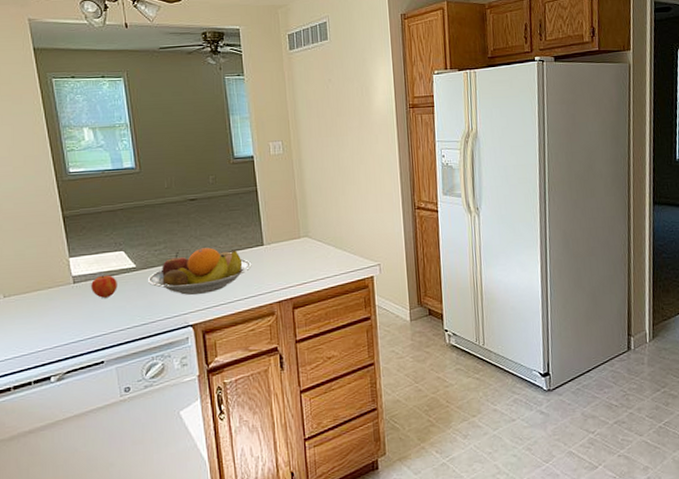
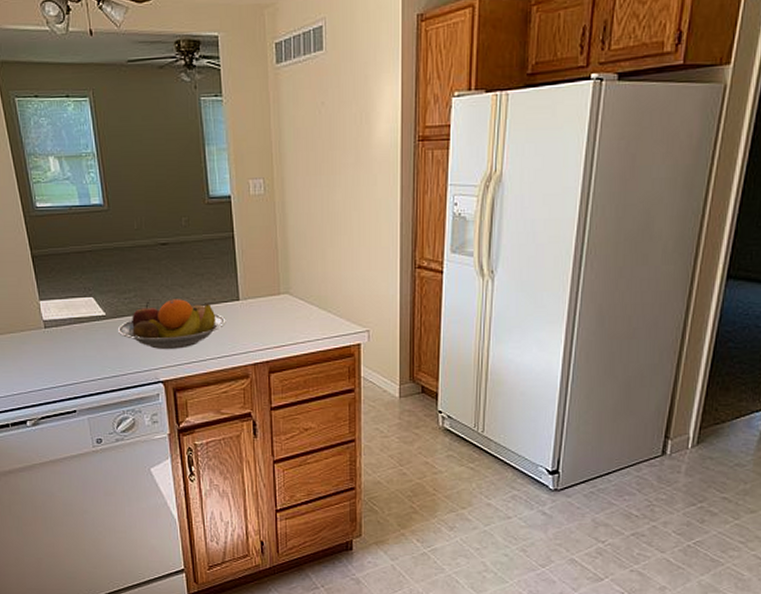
apple: present [91,275,118,298] -> none [62,322,88,345]

